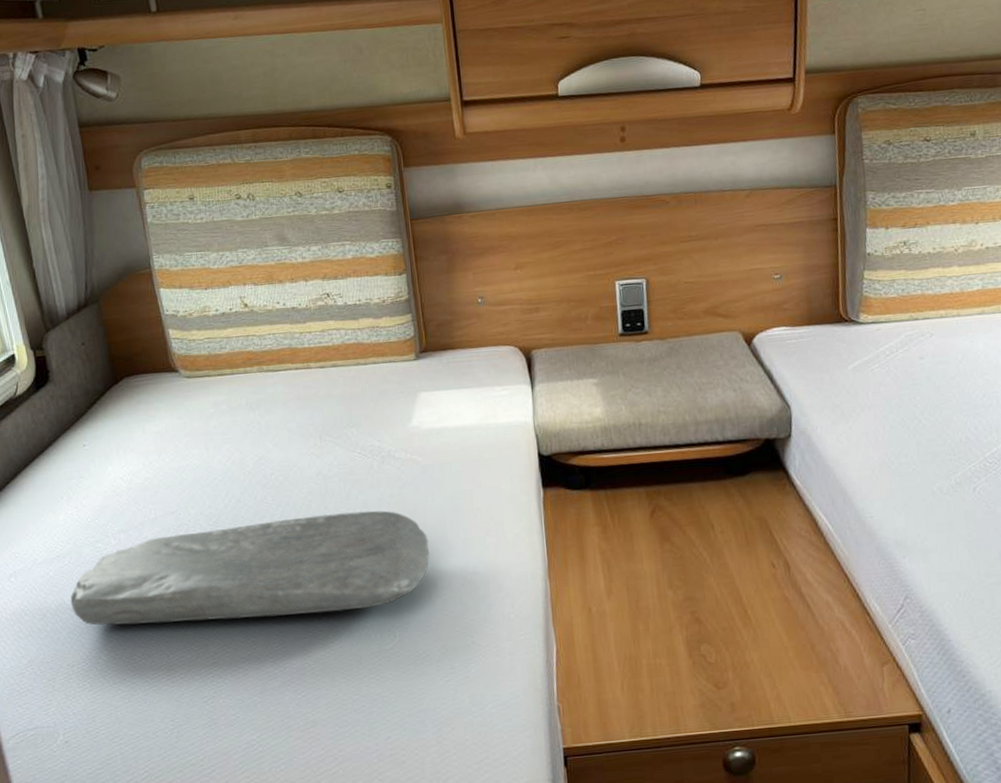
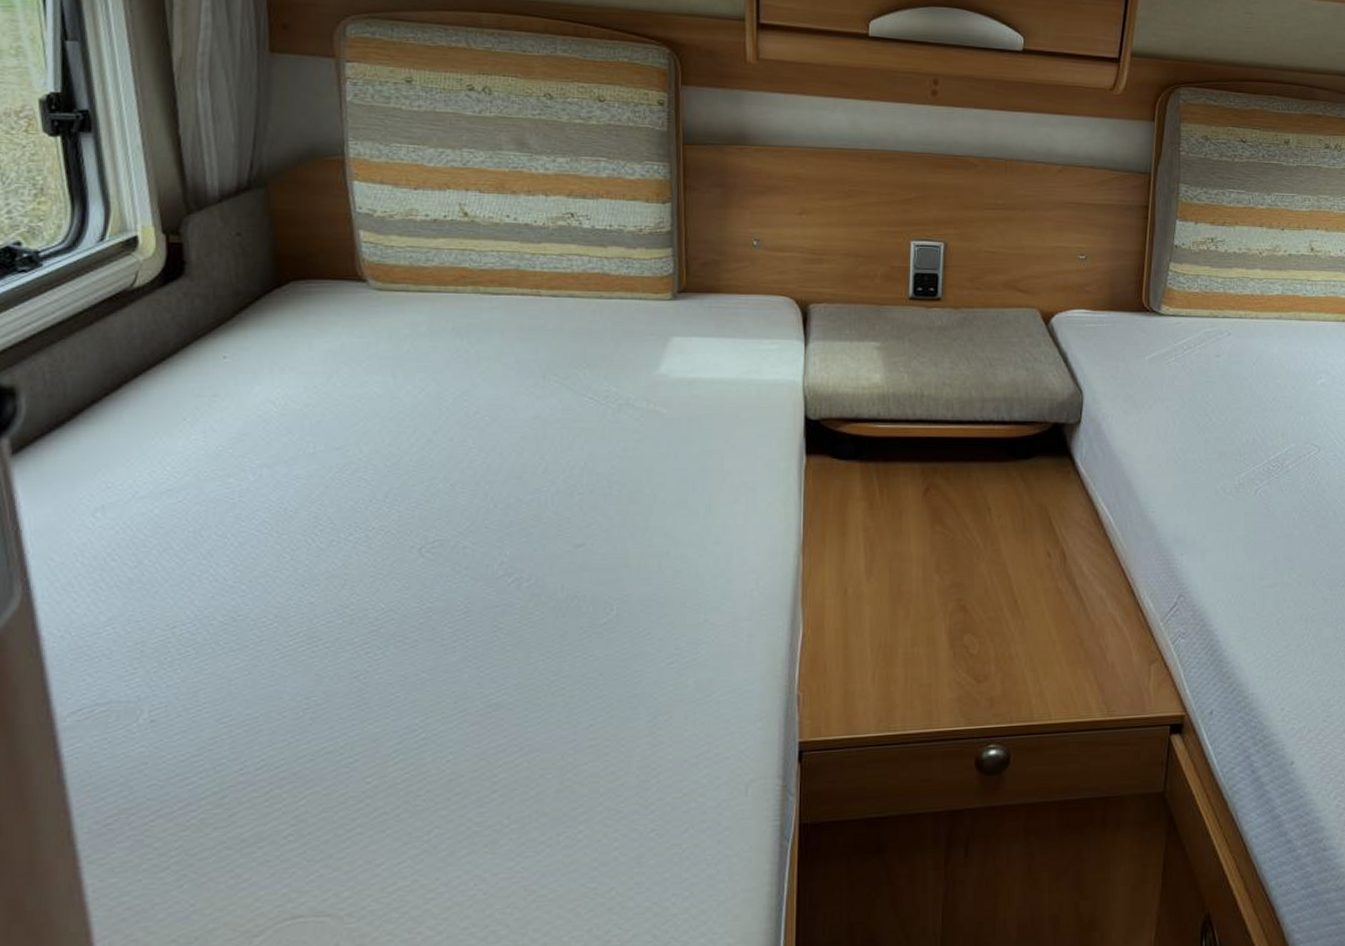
pillow: present [70,510,430,626] -> none [180,464,665,580]

